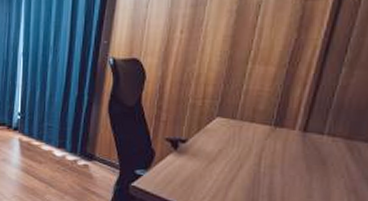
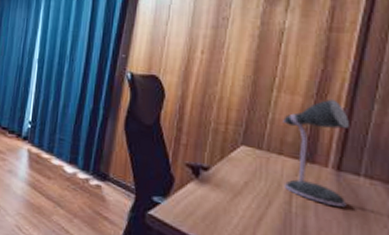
desk lamp: none [255,66,318,163] -> present [283,99,349,207]

